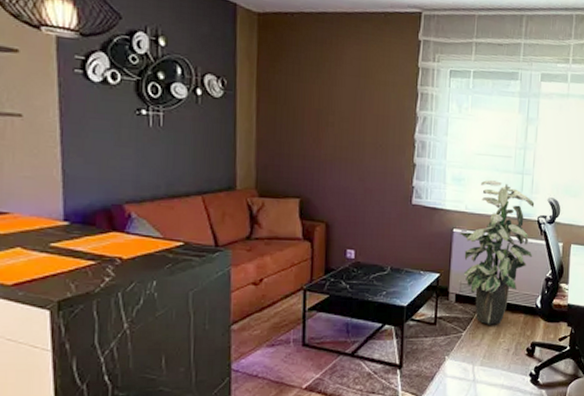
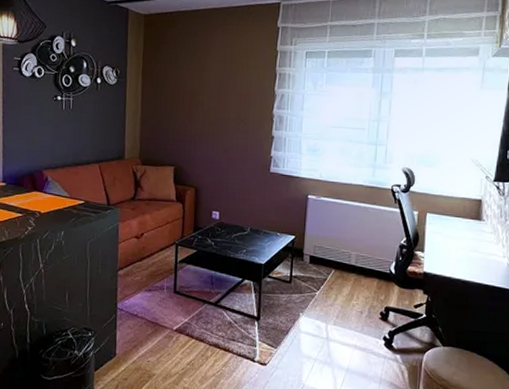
indoor plant: present [460,180,535,325] -> none [314,151,388,287]

